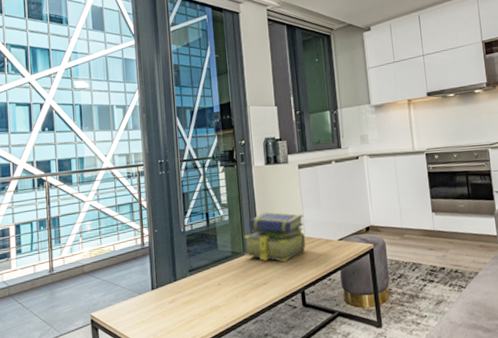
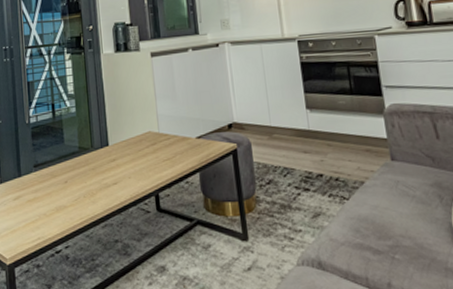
stack of books: present [244,212,306,263] -> none [92,104,160,161]

